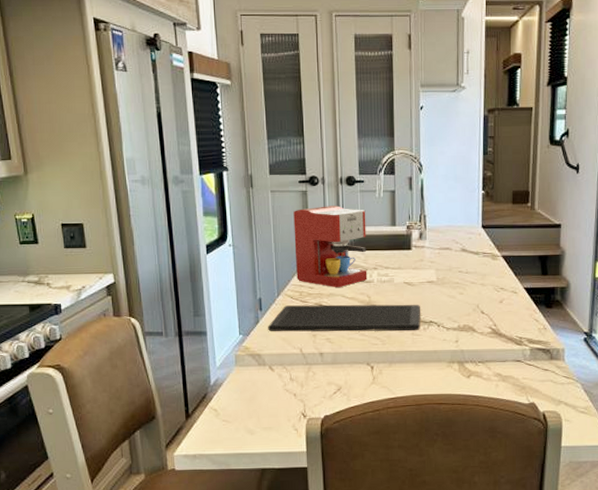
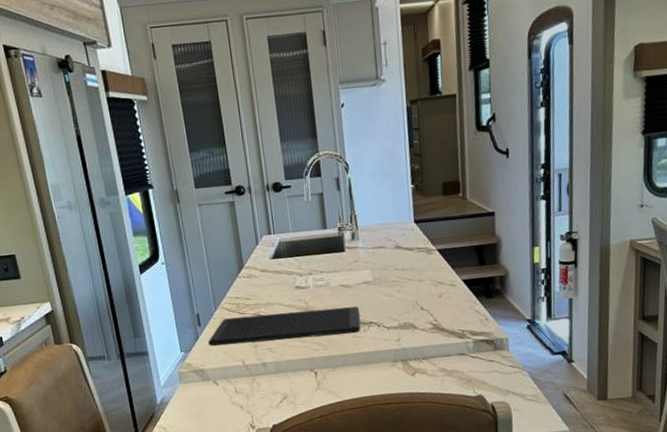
coffee maker: present [293,206,368,287] -> none [222,213,303,297]

